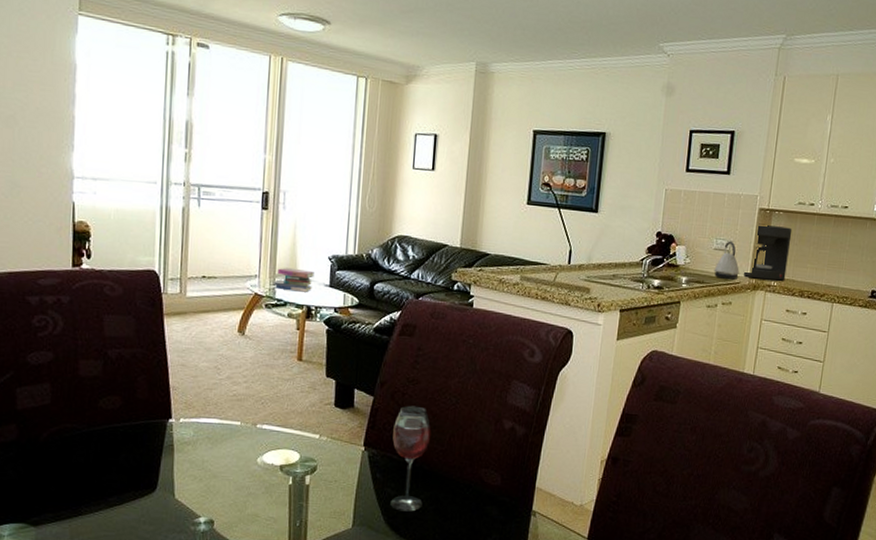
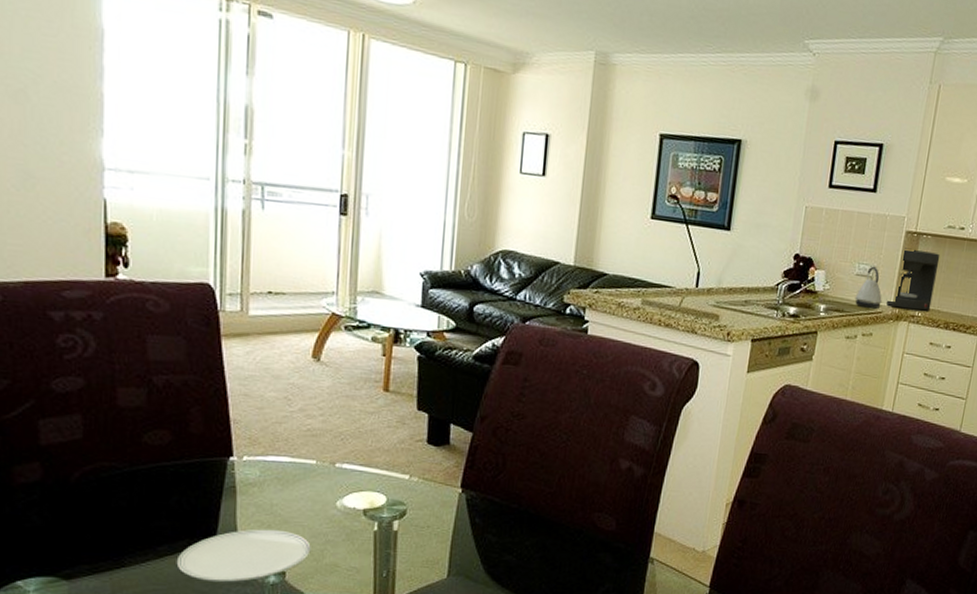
plate: none [123,482,236,530] -> present [176,529,311,583]
books: present [274,267,314,292] -> none [355,283,403,313]
wineglass: present [390,405,432,512] -> none [491,443,539,560]

